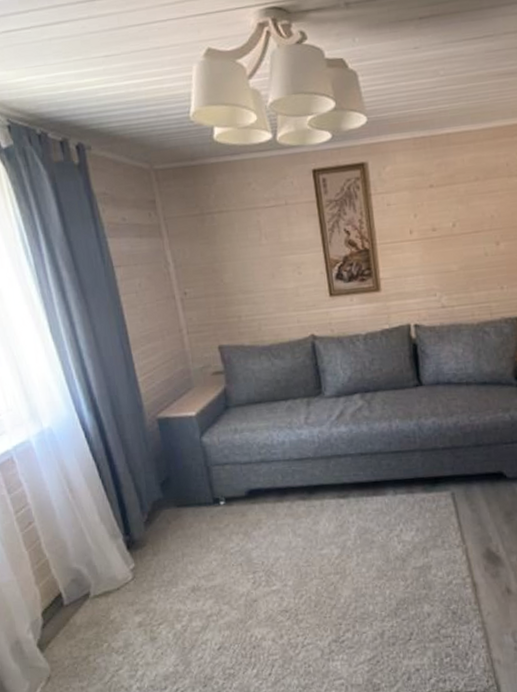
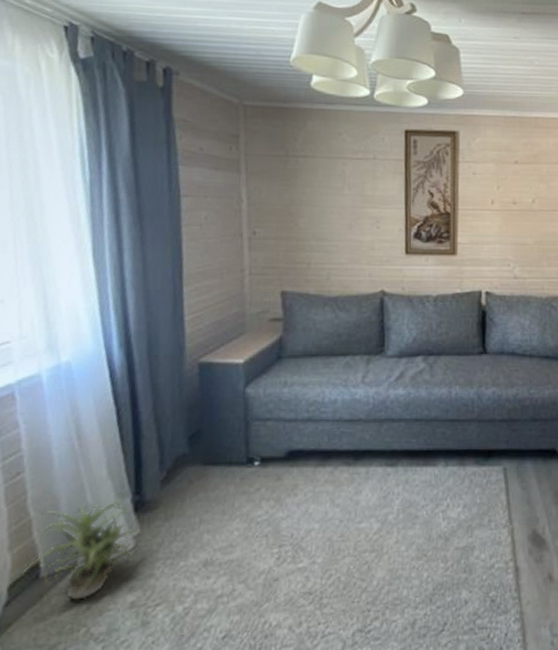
potted plant: none [50,541,134,622] -> present [22,501,139,601]

